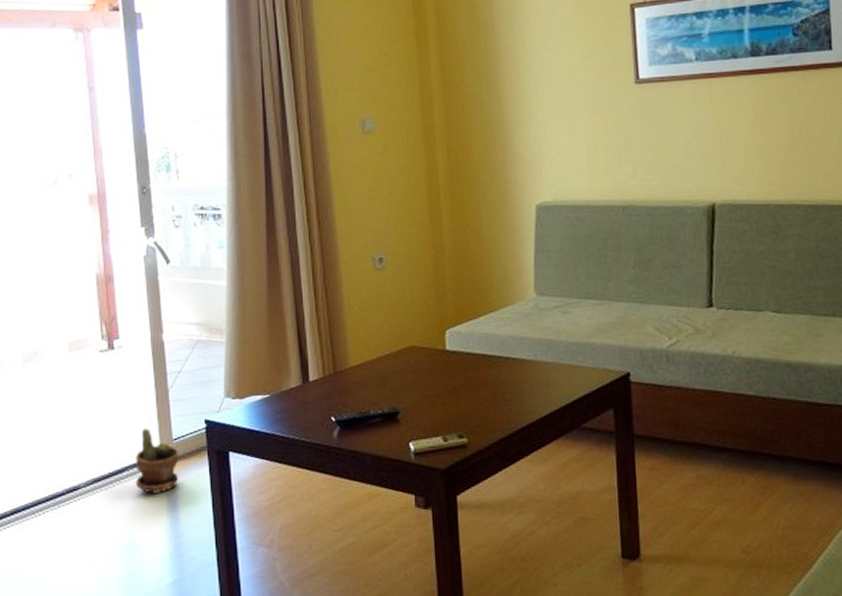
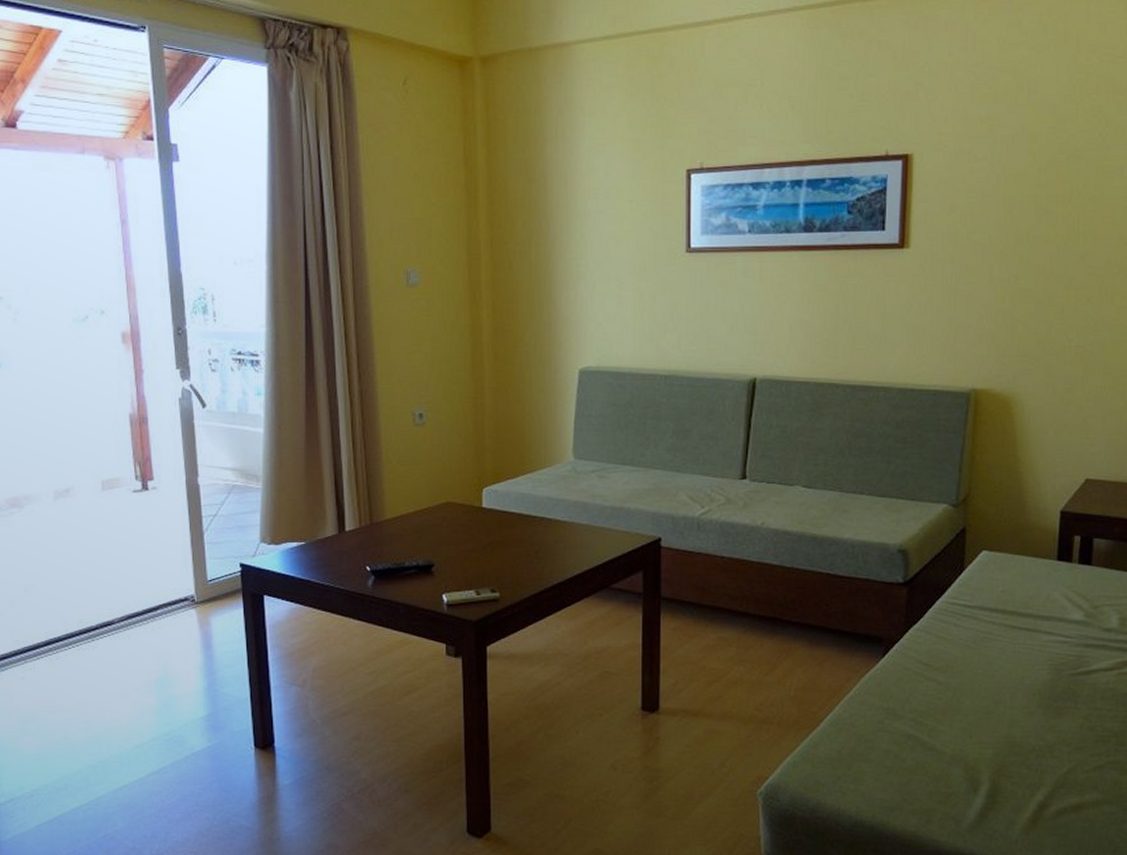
potted plant: present [135,428,179,494] -> none [169,569,214,632]

